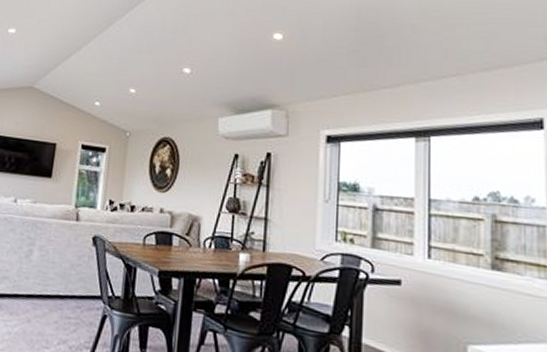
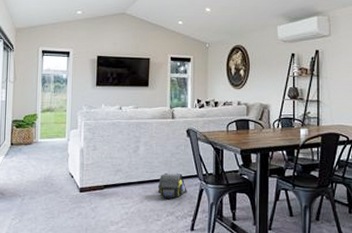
shoulder bag: none [50,288,87,323] -> present [158,173,187,200]

